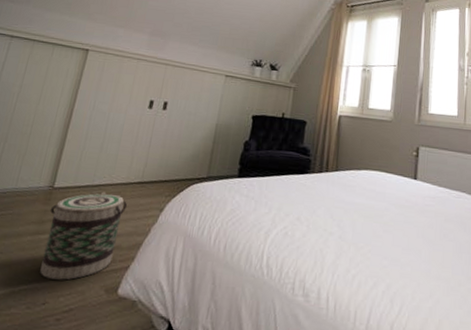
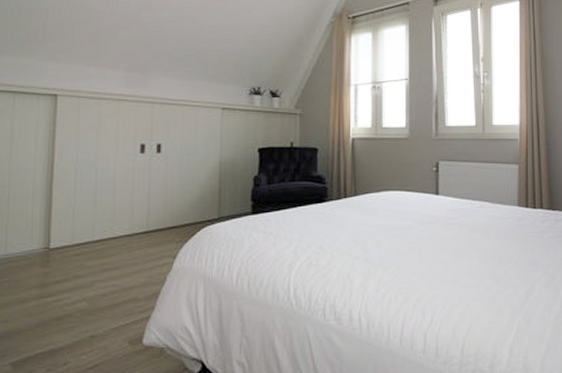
basket: present [40,191,127,280] -> none [50,246,135,340]

